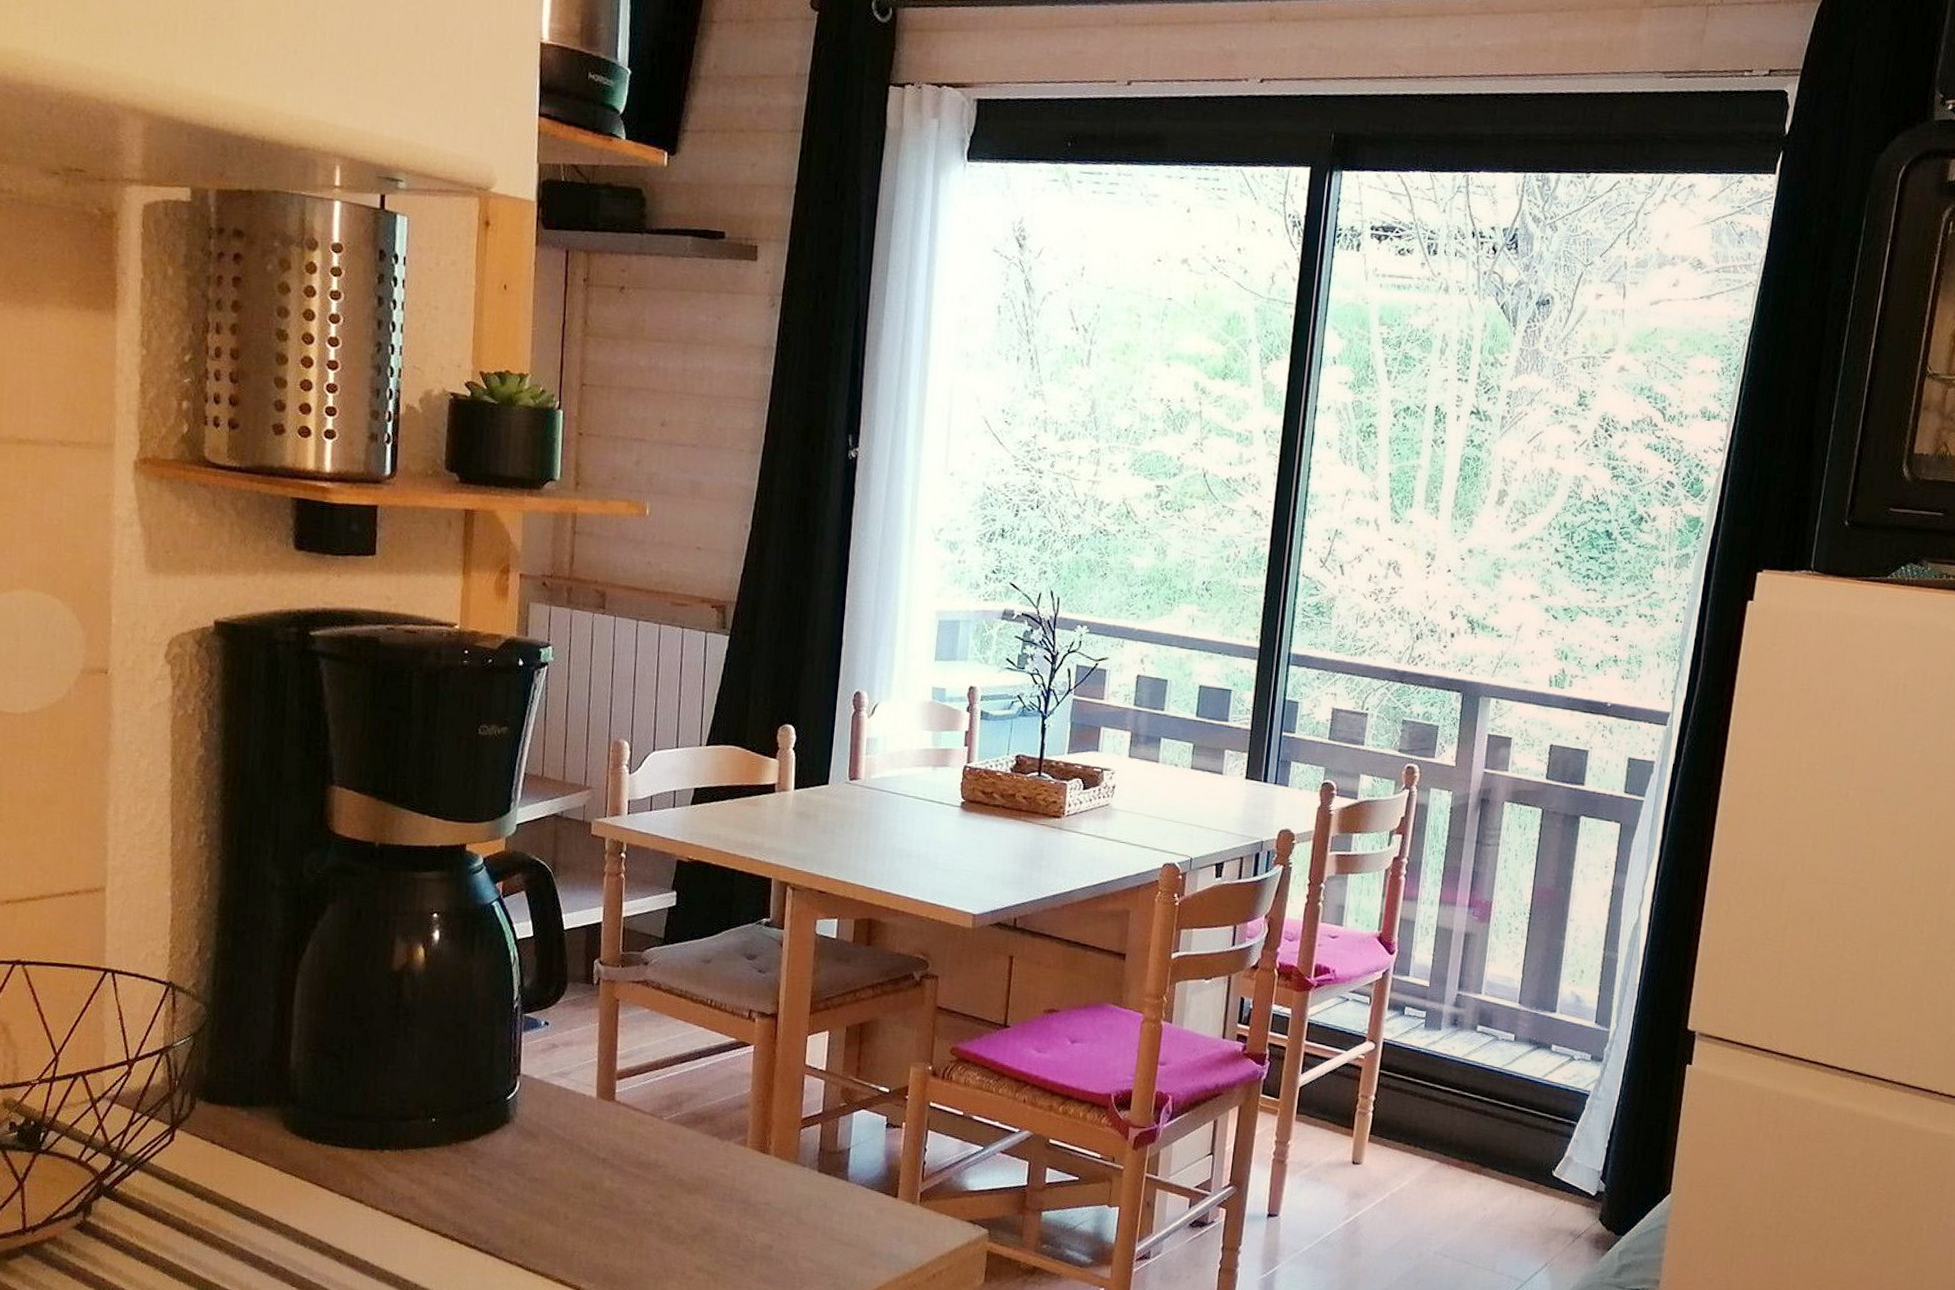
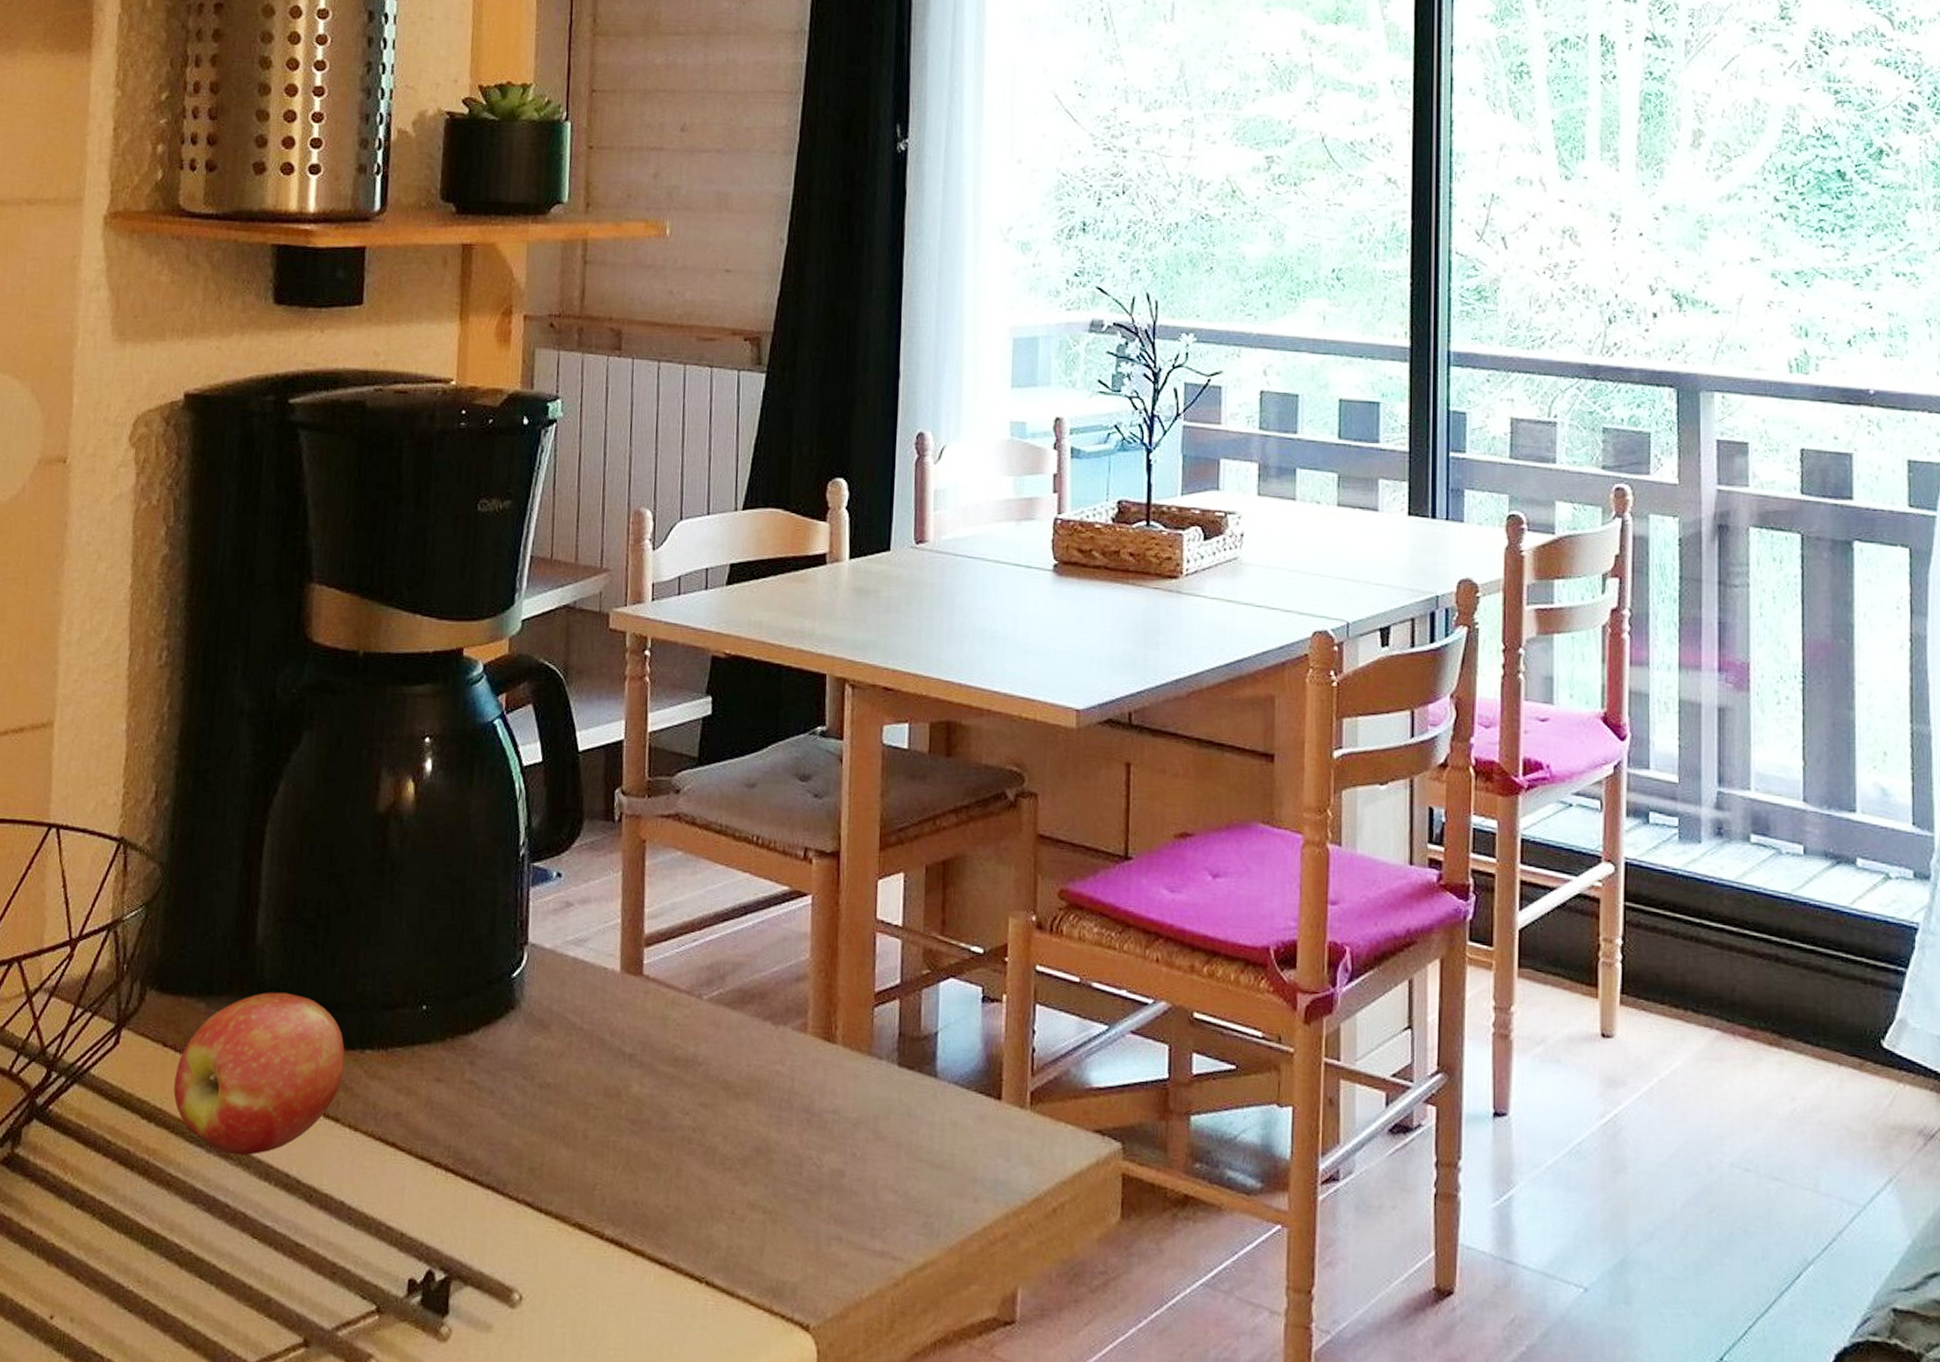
apple: none [222,1105,368,1226] -> present [174,992,345,1155]

